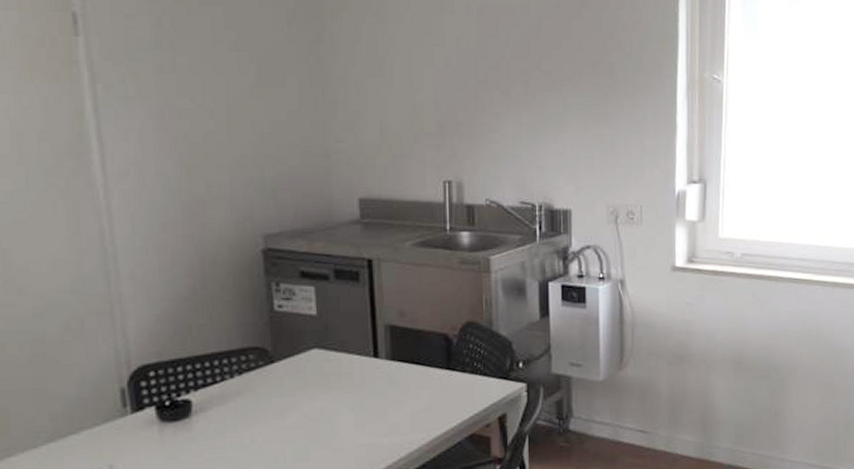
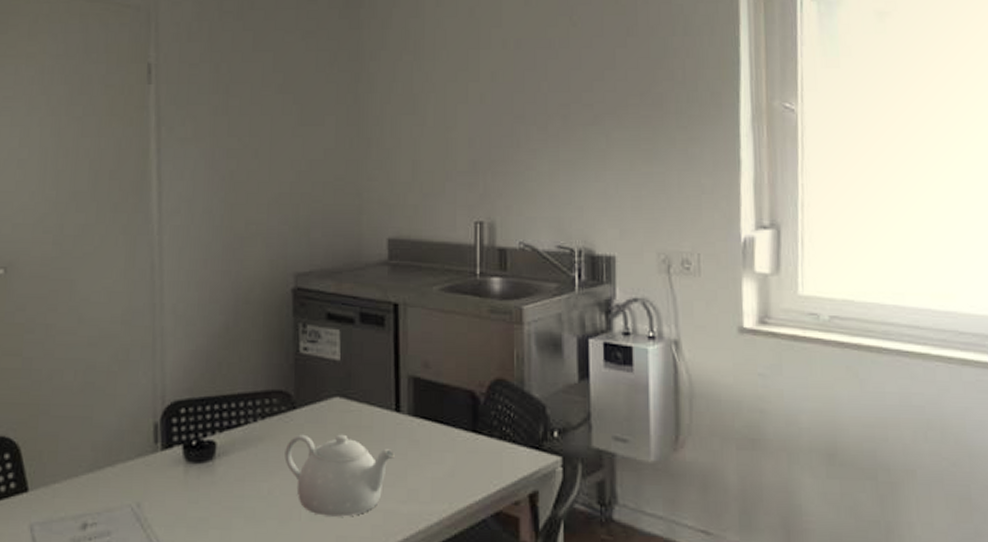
teapot: none [265,381,375,456] -> present [284,434,395,517]

